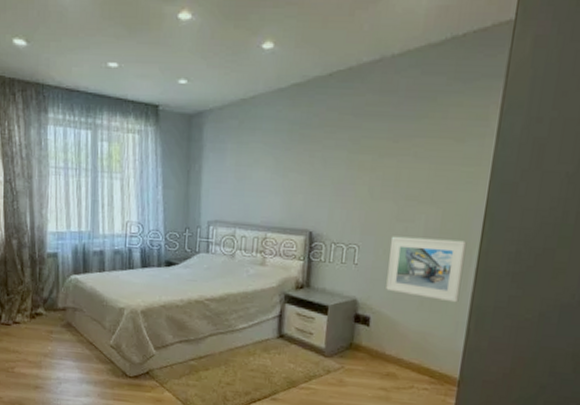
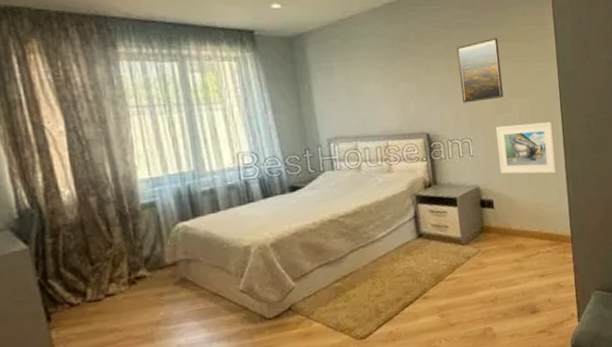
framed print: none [358,131,418,205] -> present [457,37,503,103]

